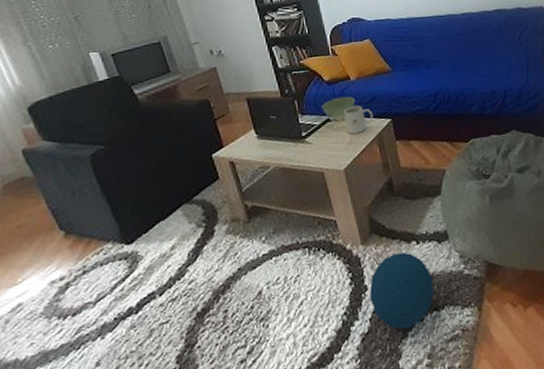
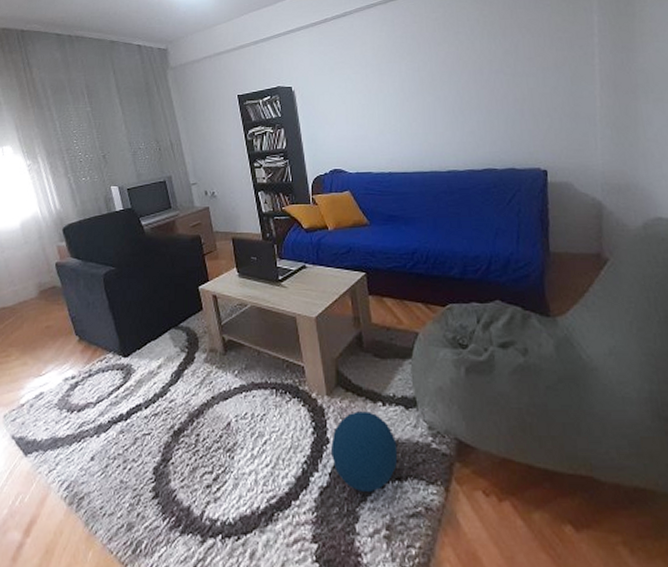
bowl: present [321,96,356,122] -> none [299,245,332,269]
mug: present [344,105,373,134] -> none [319,255,348,283]

